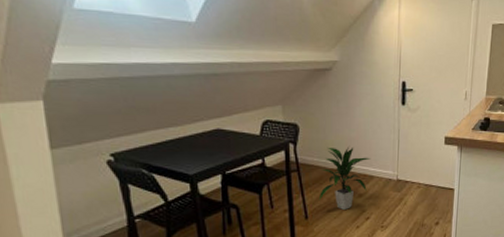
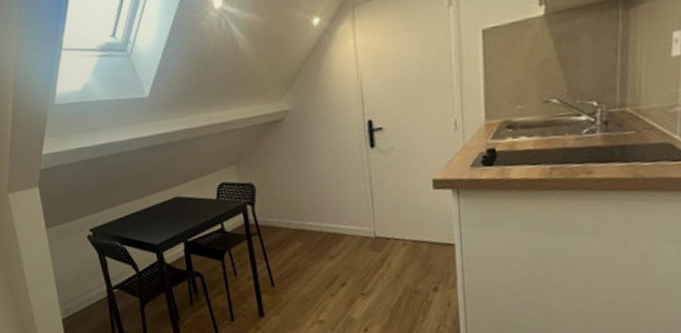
indoor plant: present [318,147,371,210] -> none [283,203,340,275]

